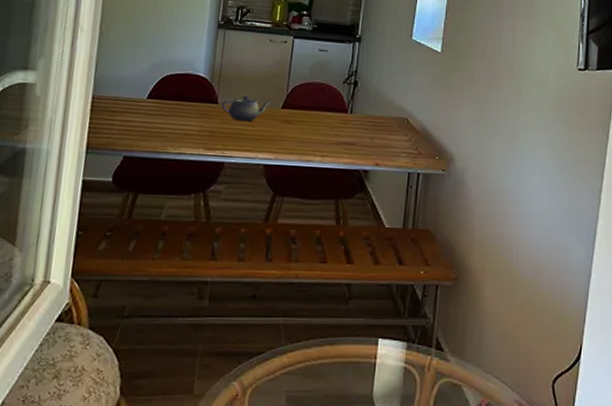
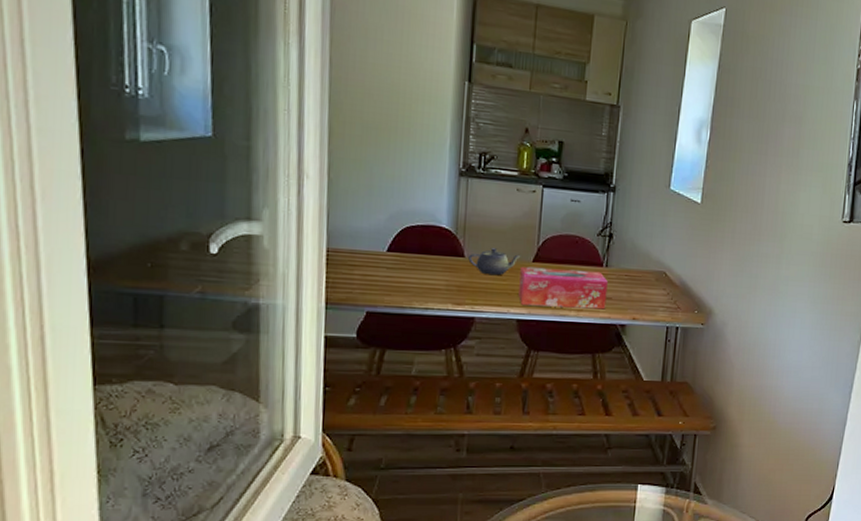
tissue box: none [267,112,352,155] -> present [518,266,608,310]

